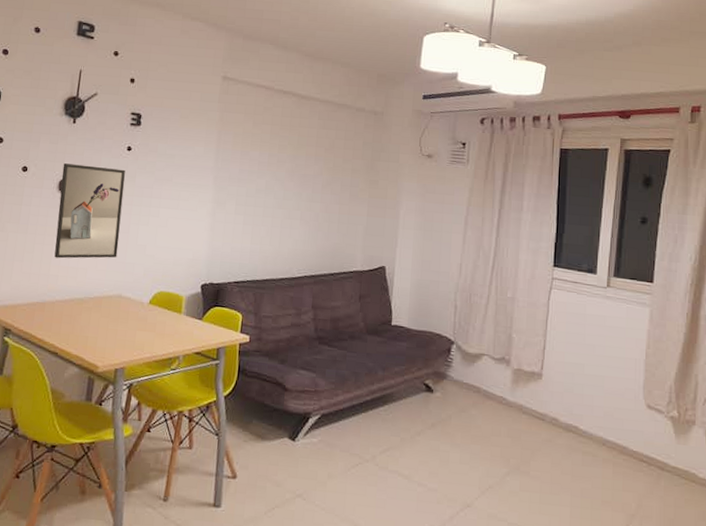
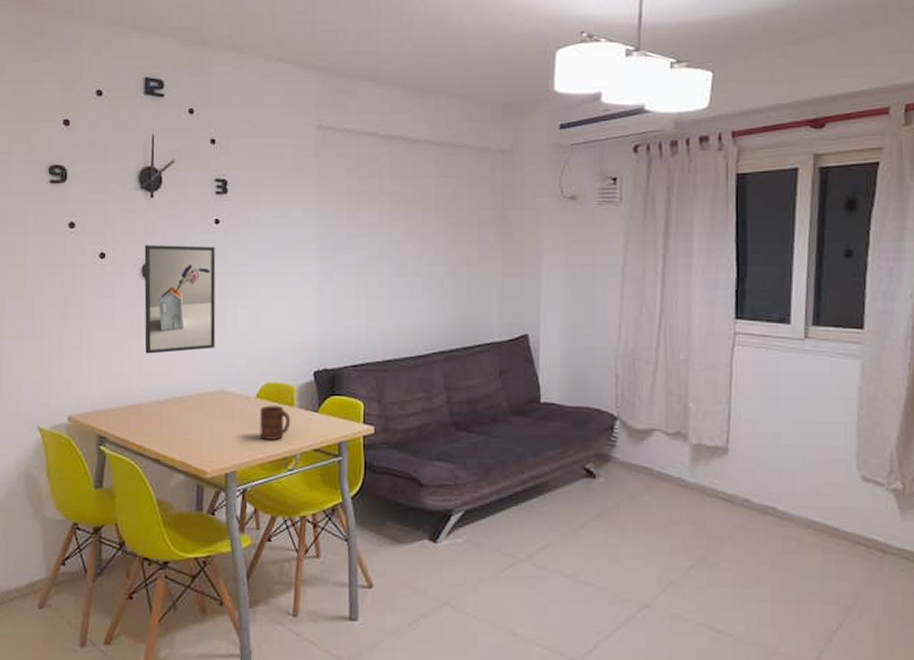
cup: none [149,311,178,342] -> present [260,405,291,440]

